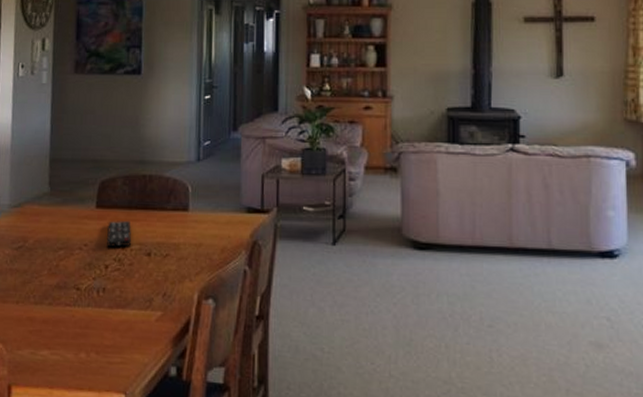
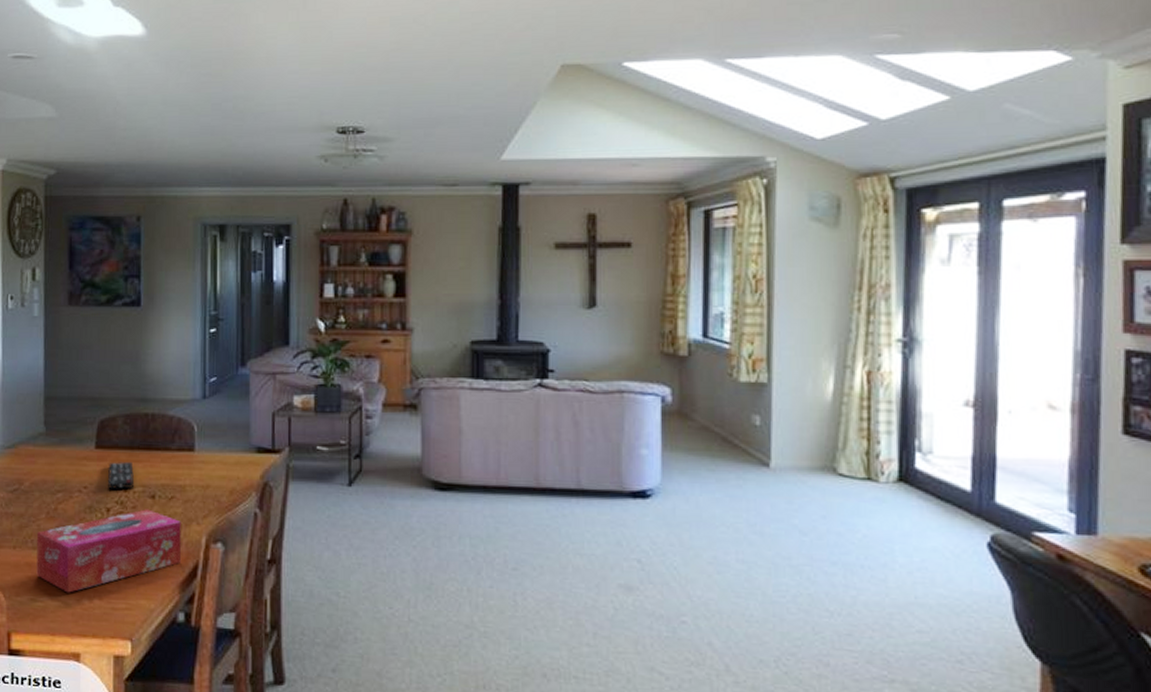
tissue box: none [37,266,175,347] -> present [36,509,182,593]

